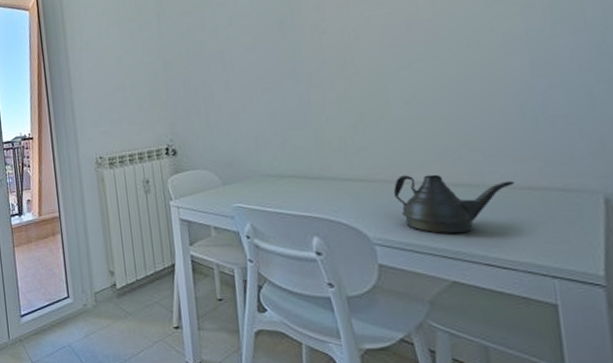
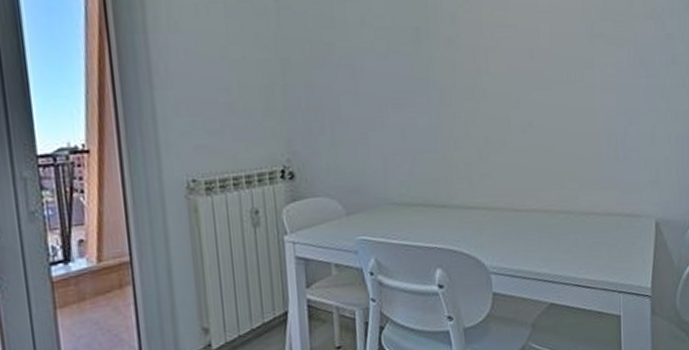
teapot: present [393,174,514,234] -> none [509,202,599,259]

